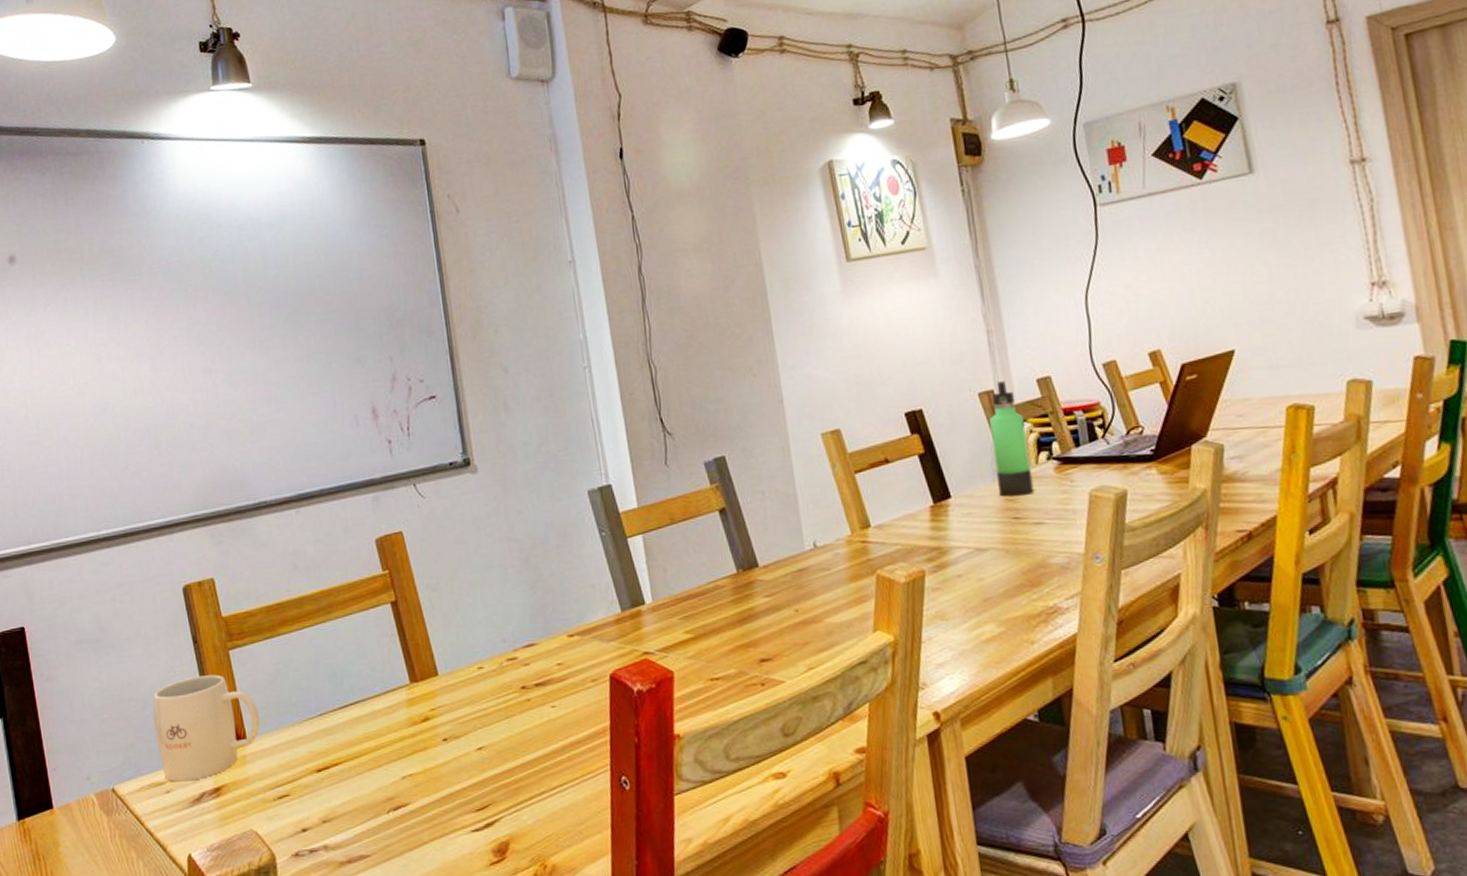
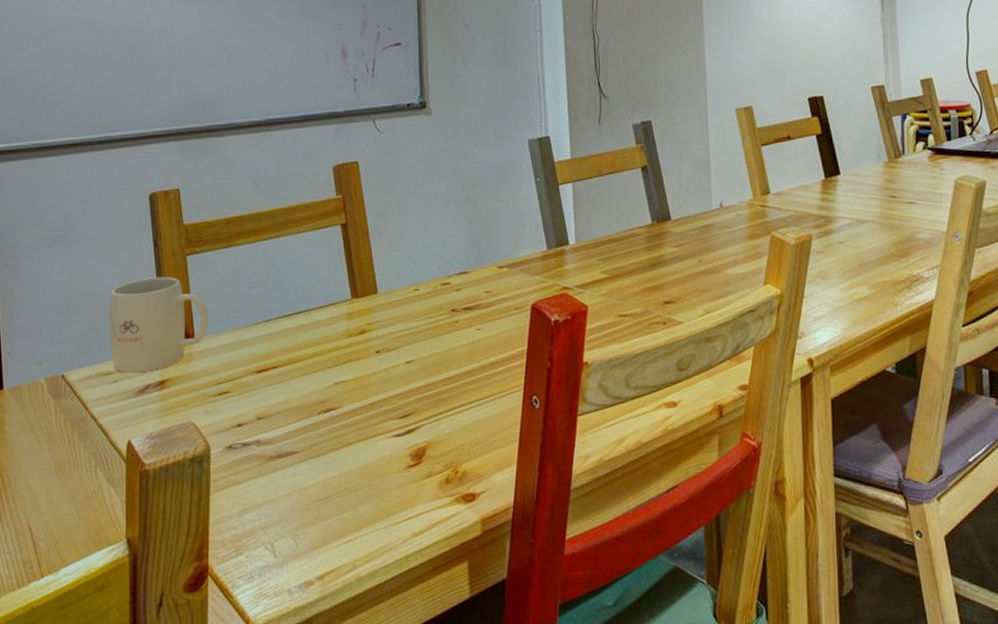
thermos bottle: present [989,381,1035,498] -> none [879,79,910,179]

